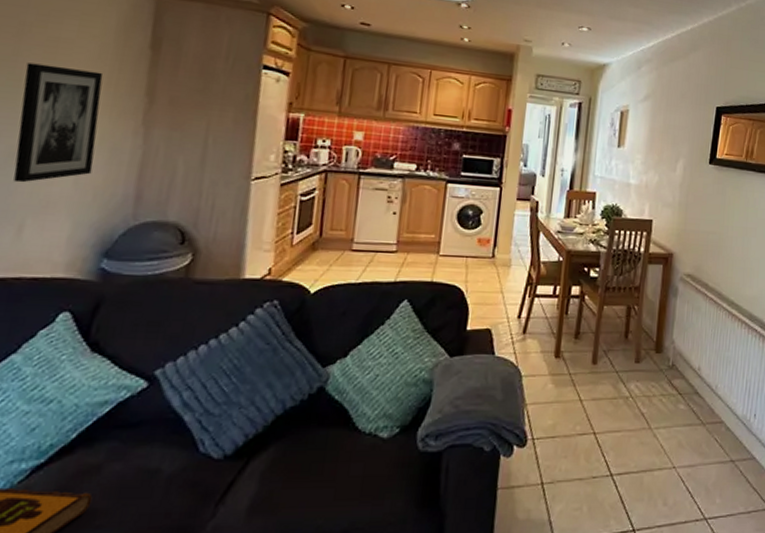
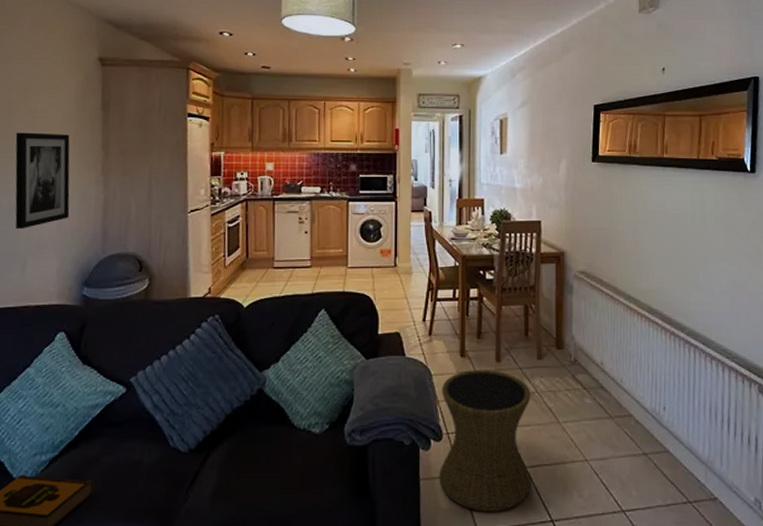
side table: none [518,371,625,522] -> present [439,369,531,512]

